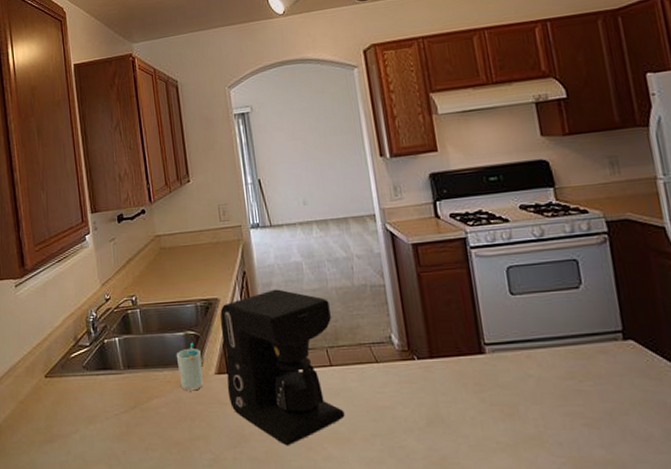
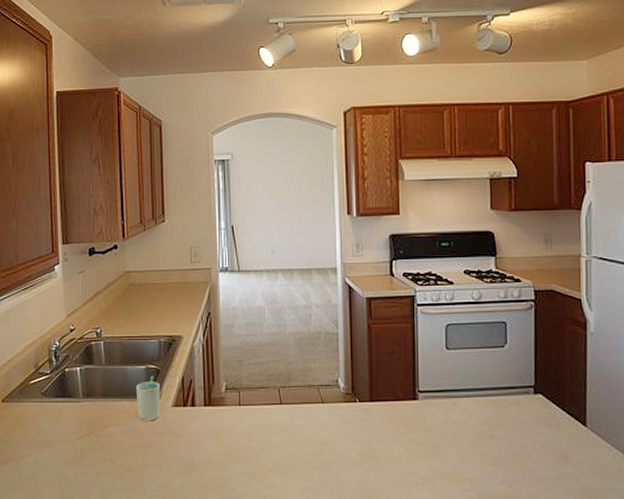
coffee maker: present [220,289,345,446] -> none [181,331,289,475]

